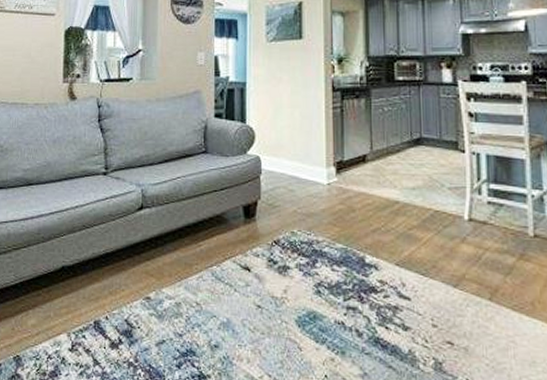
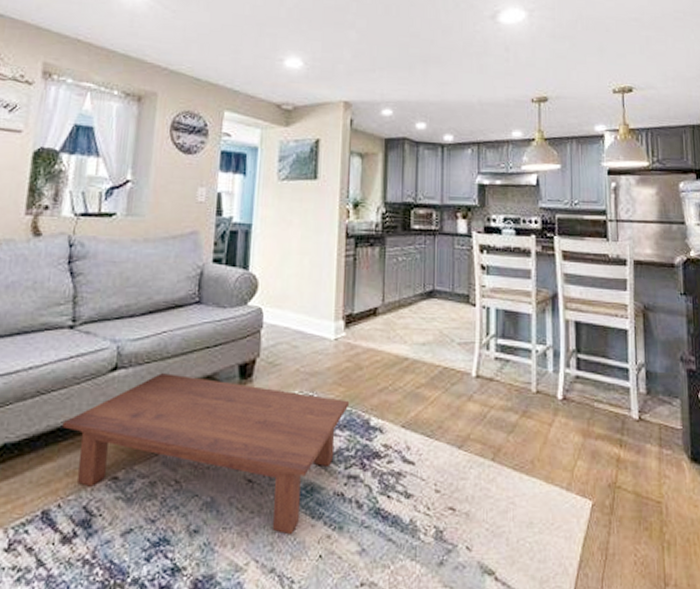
coffee table: none [104,212,345,356] -> present [62,373,350,535]

